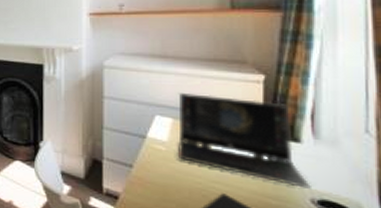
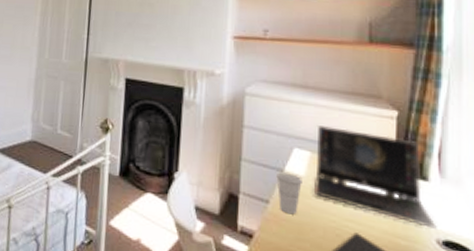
cup: none [139,138,165,178] -> present [276,172,302,215]

